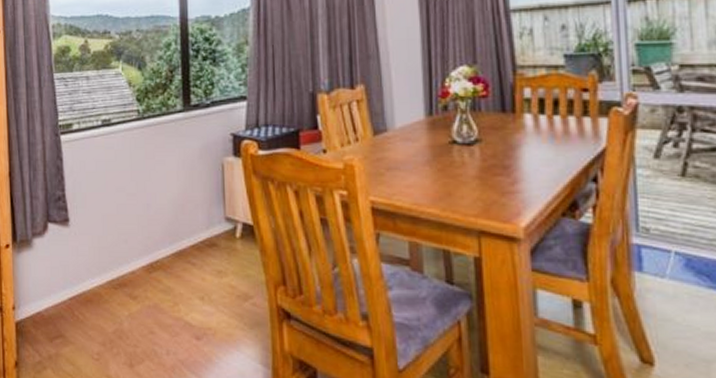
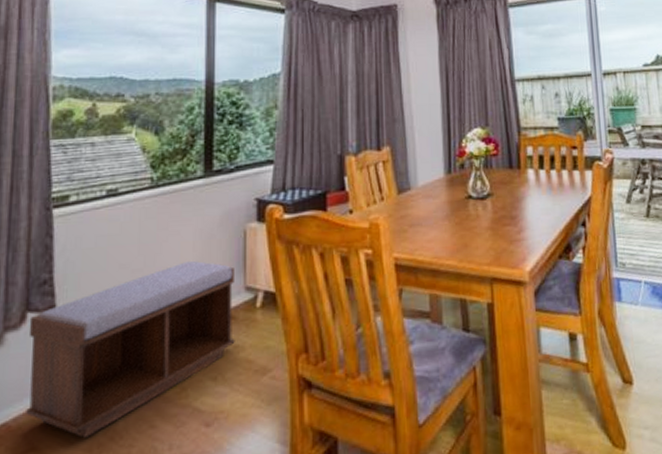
bench: none [50,190,218,333] -> present [26,261,235,438]

